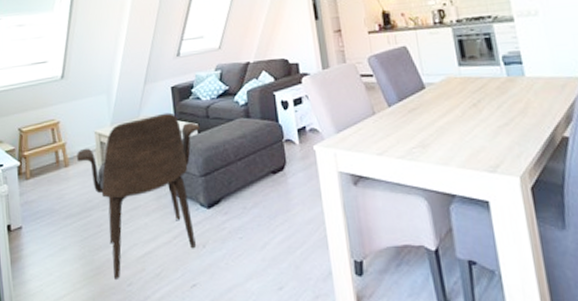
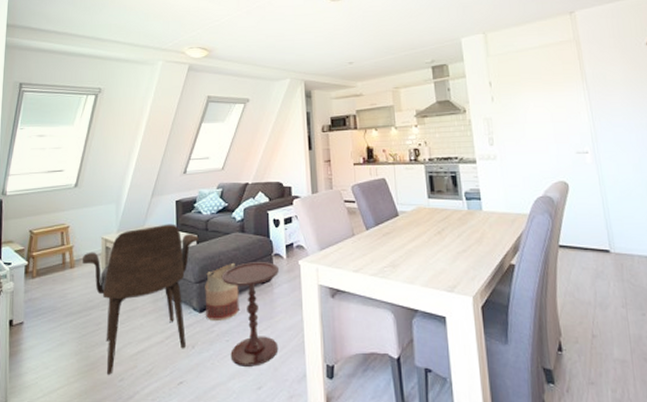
basket: none [211,153,251,217] -> present [205,264,239,320]
side table: none [228,149,298,266] -> present [221,262,280,367]

